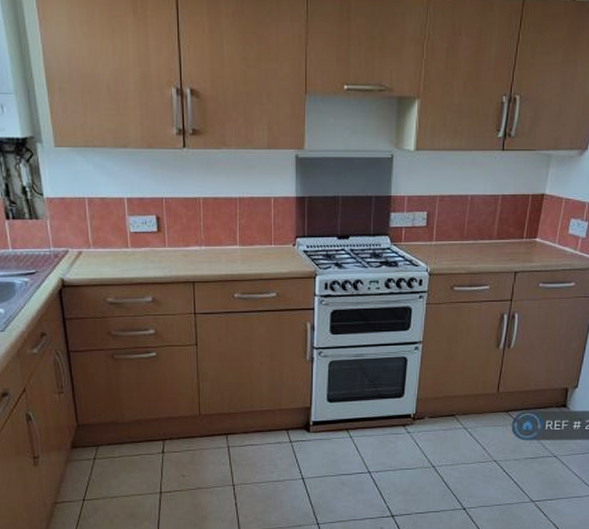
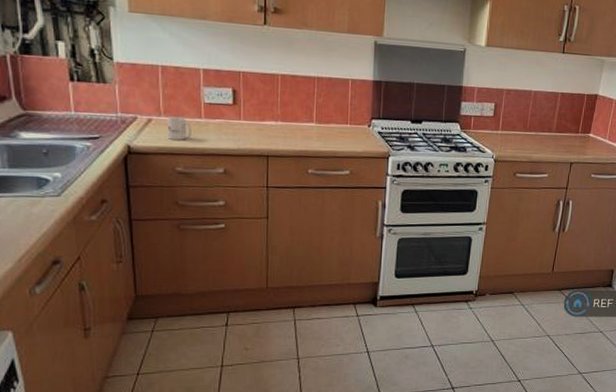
mug: none [96,248,120,271] -> present [167,117,192,140]

